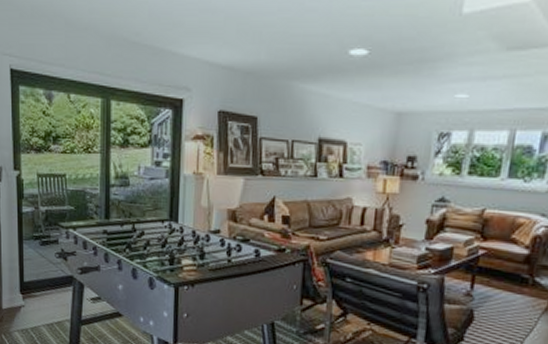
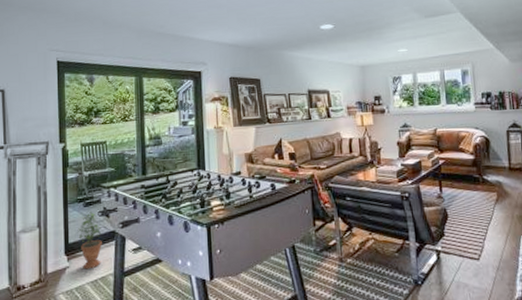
potted plant: none [31,250,59,312] -> present [76,211,102,270]

